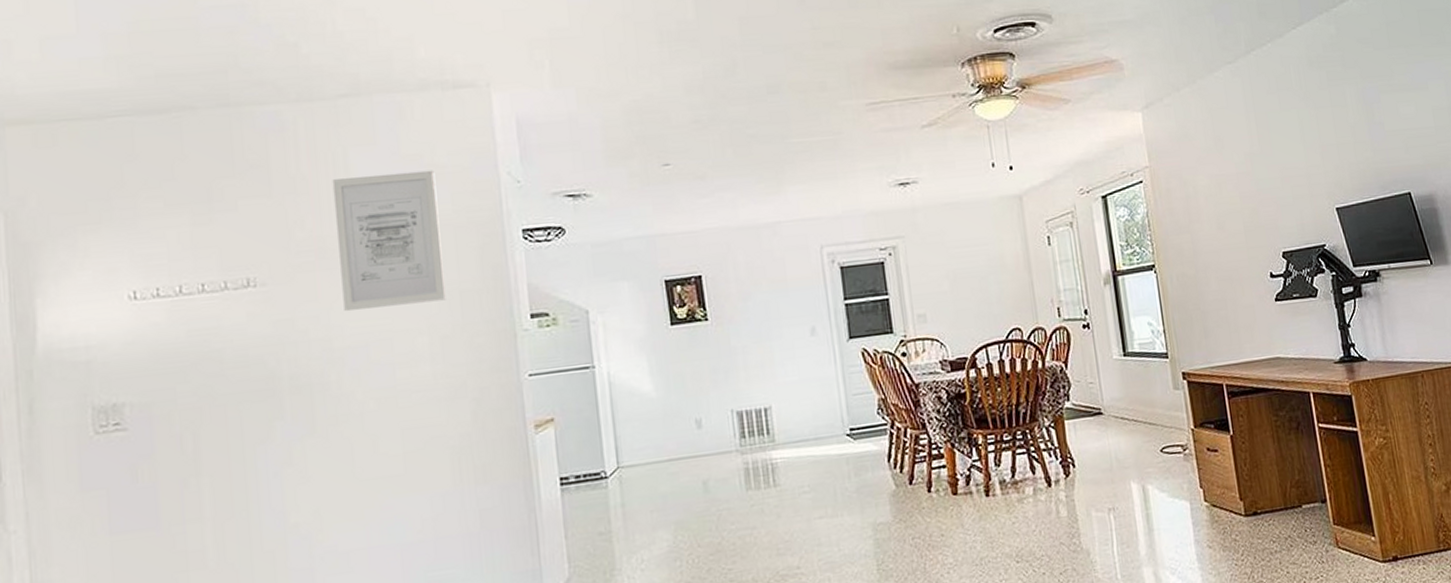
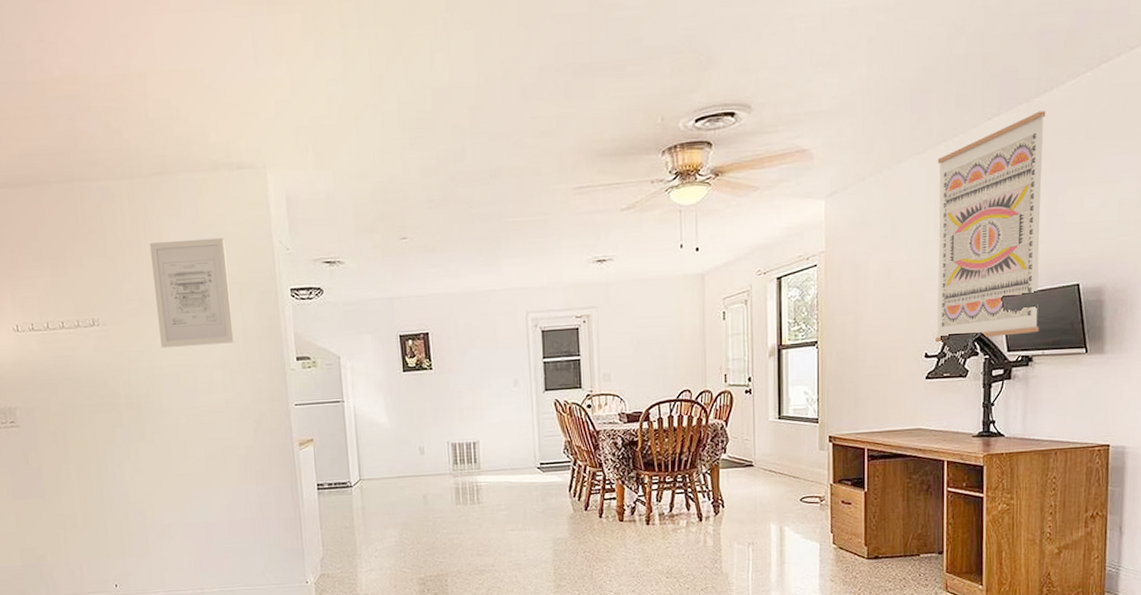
wall art: none [1249,20,1381,261] -> present [935,111,1046,343]

